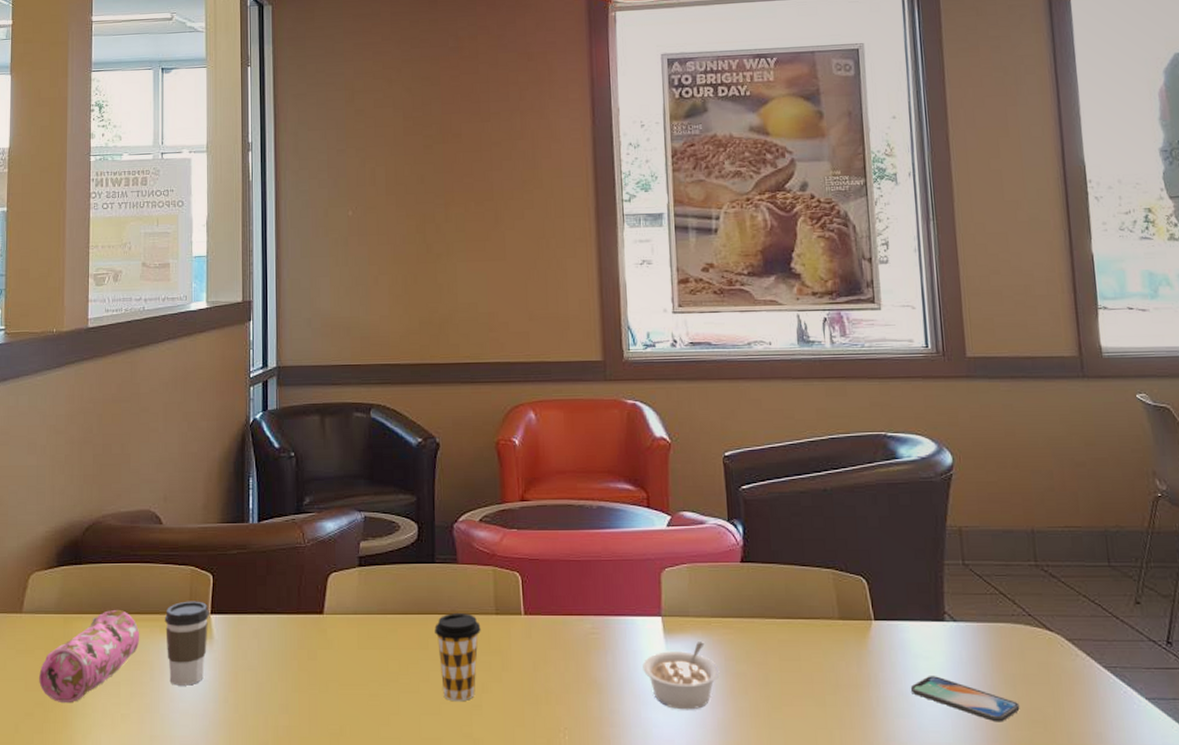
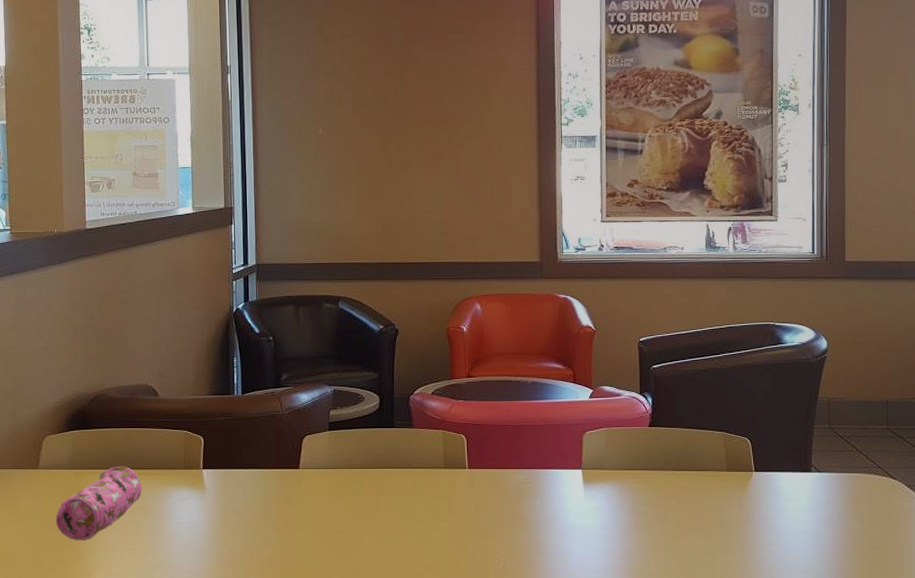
coffee cup: present [164,601,209,686] -> none [163,458,201,526]
coffee cup: present [434,613,481,702] -> none [393,467,432,537]
legume: present [643,642,720,710] -> none [565,489,628,542]
smartphone: present [910,676,1020,722] -> none [780,514,865,549]

